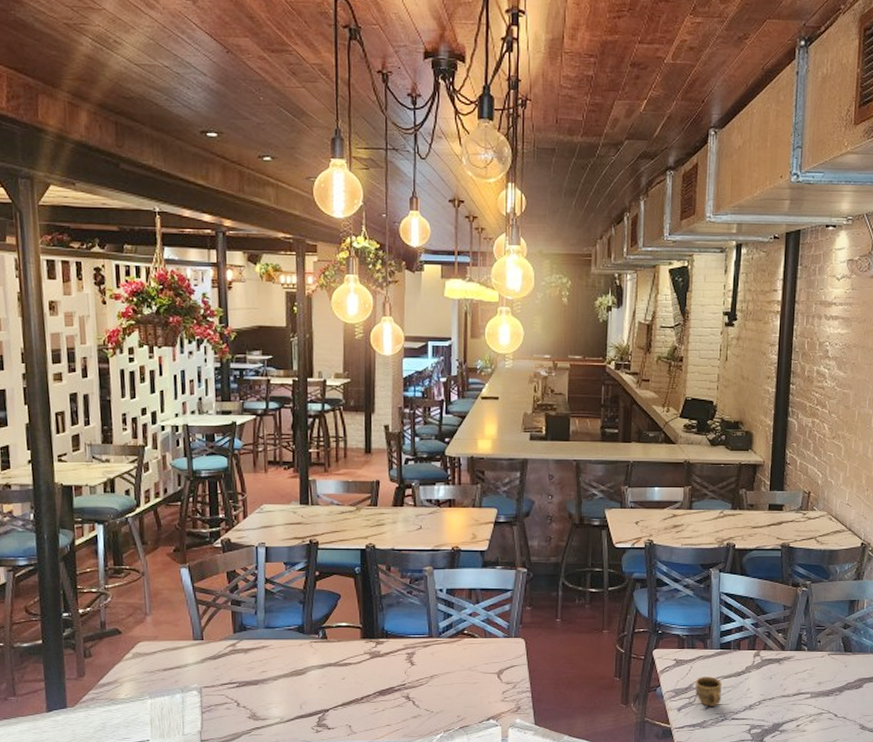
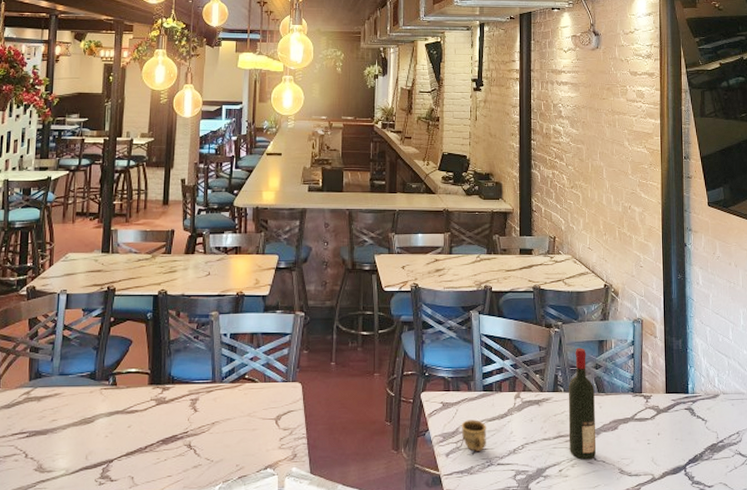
wine bottle: none [809,607,841,716] -> present [568,348,597,460]

